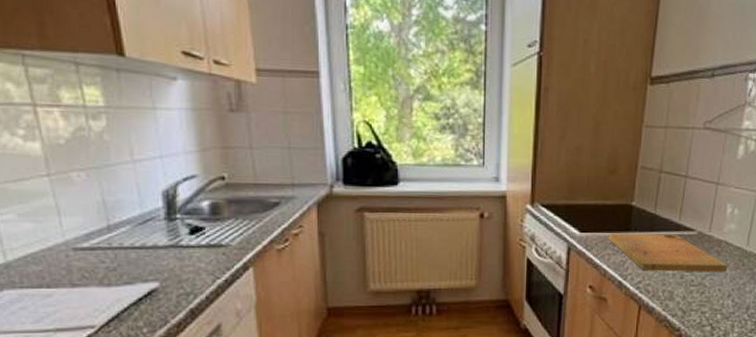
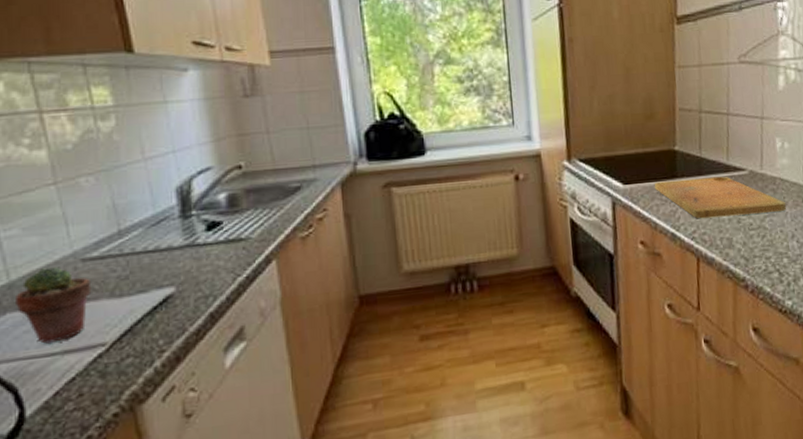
potted succulent: none [12,253,82,322] -> present [16,267,92,345]

